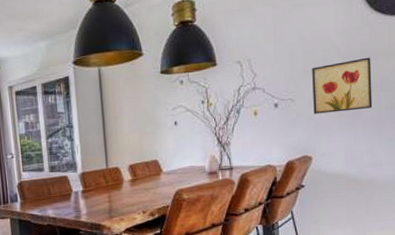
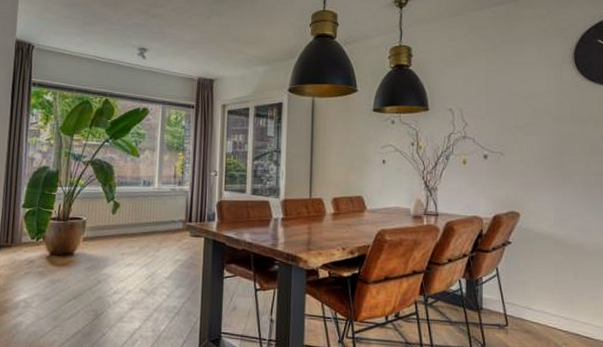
wall art: present [312,57,373,114] -> none [522,121,582,172]

